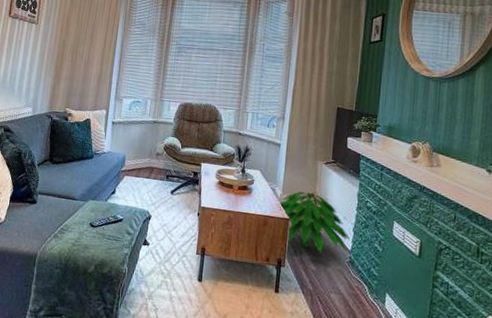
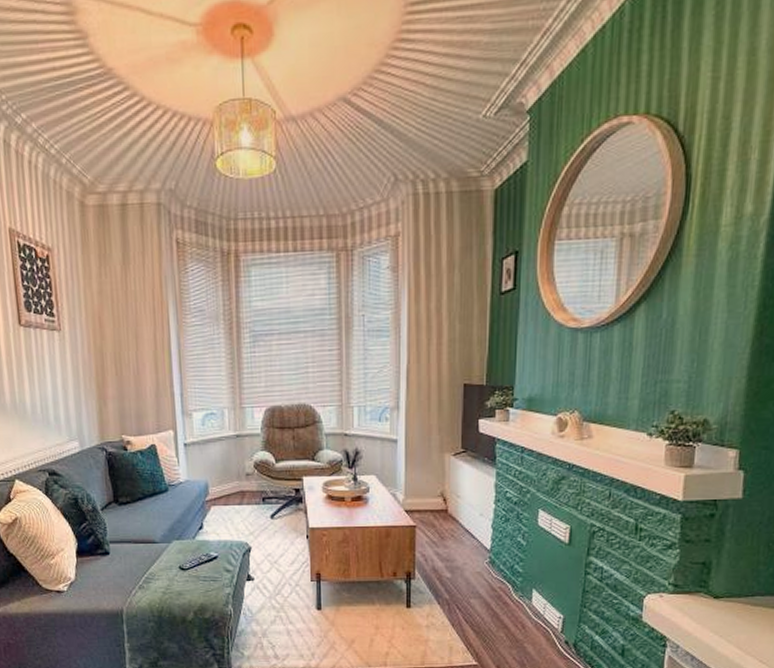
indoor plant: present [278,191,350,254] -> none [401,490,488,558]

